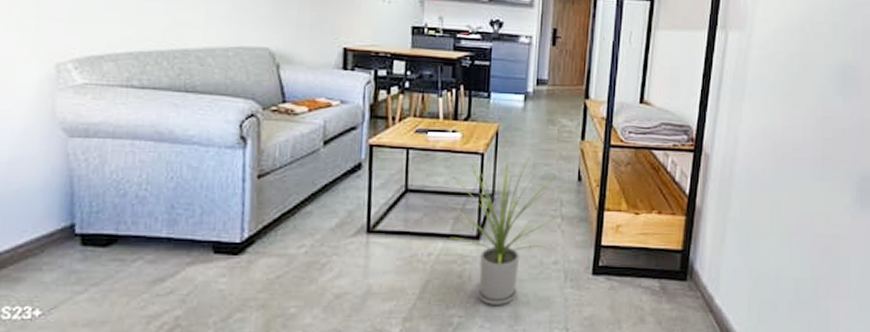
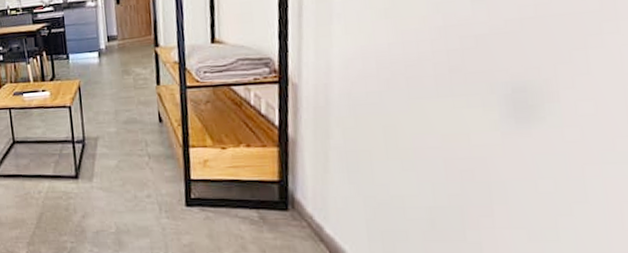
house plant: present [449,158,557,306] -> none [48,106,143,234]

